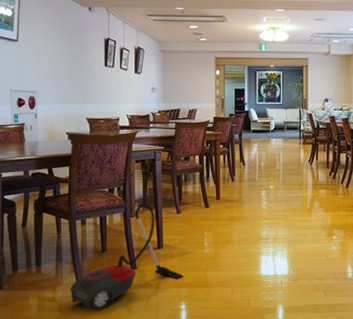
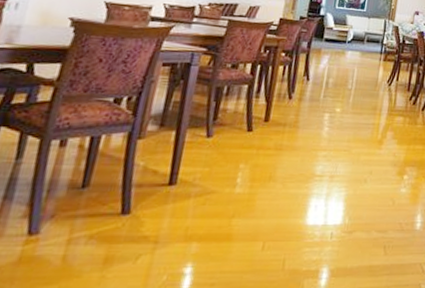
vacuum cleaner: present [70,202,183,310] -> none [11,120,198,277]

